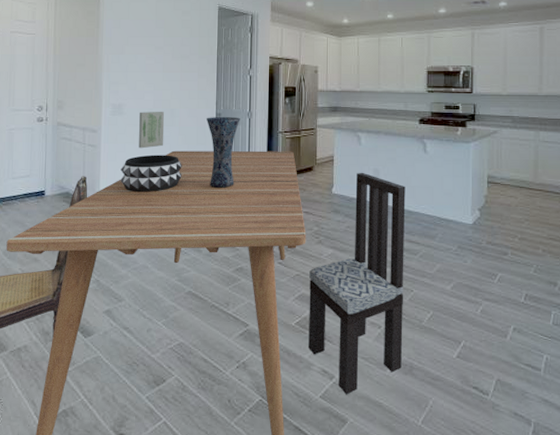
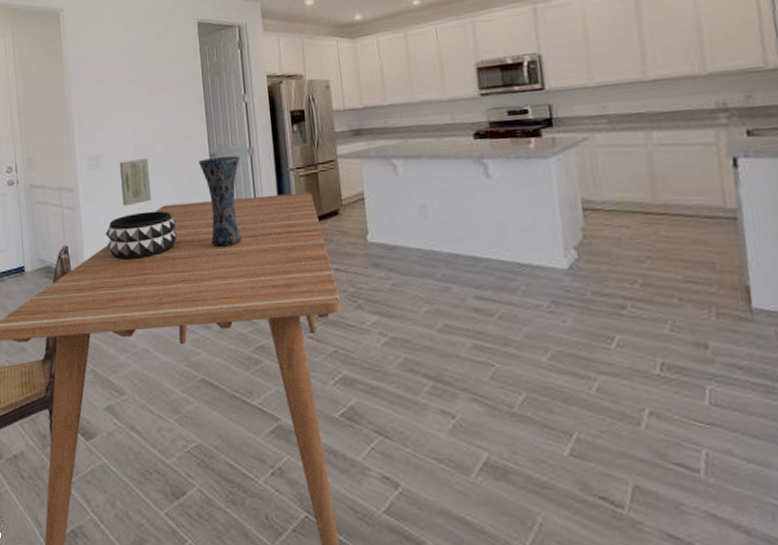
dining chair: present [309,172,406,395] -> none [350,211,491,509]

